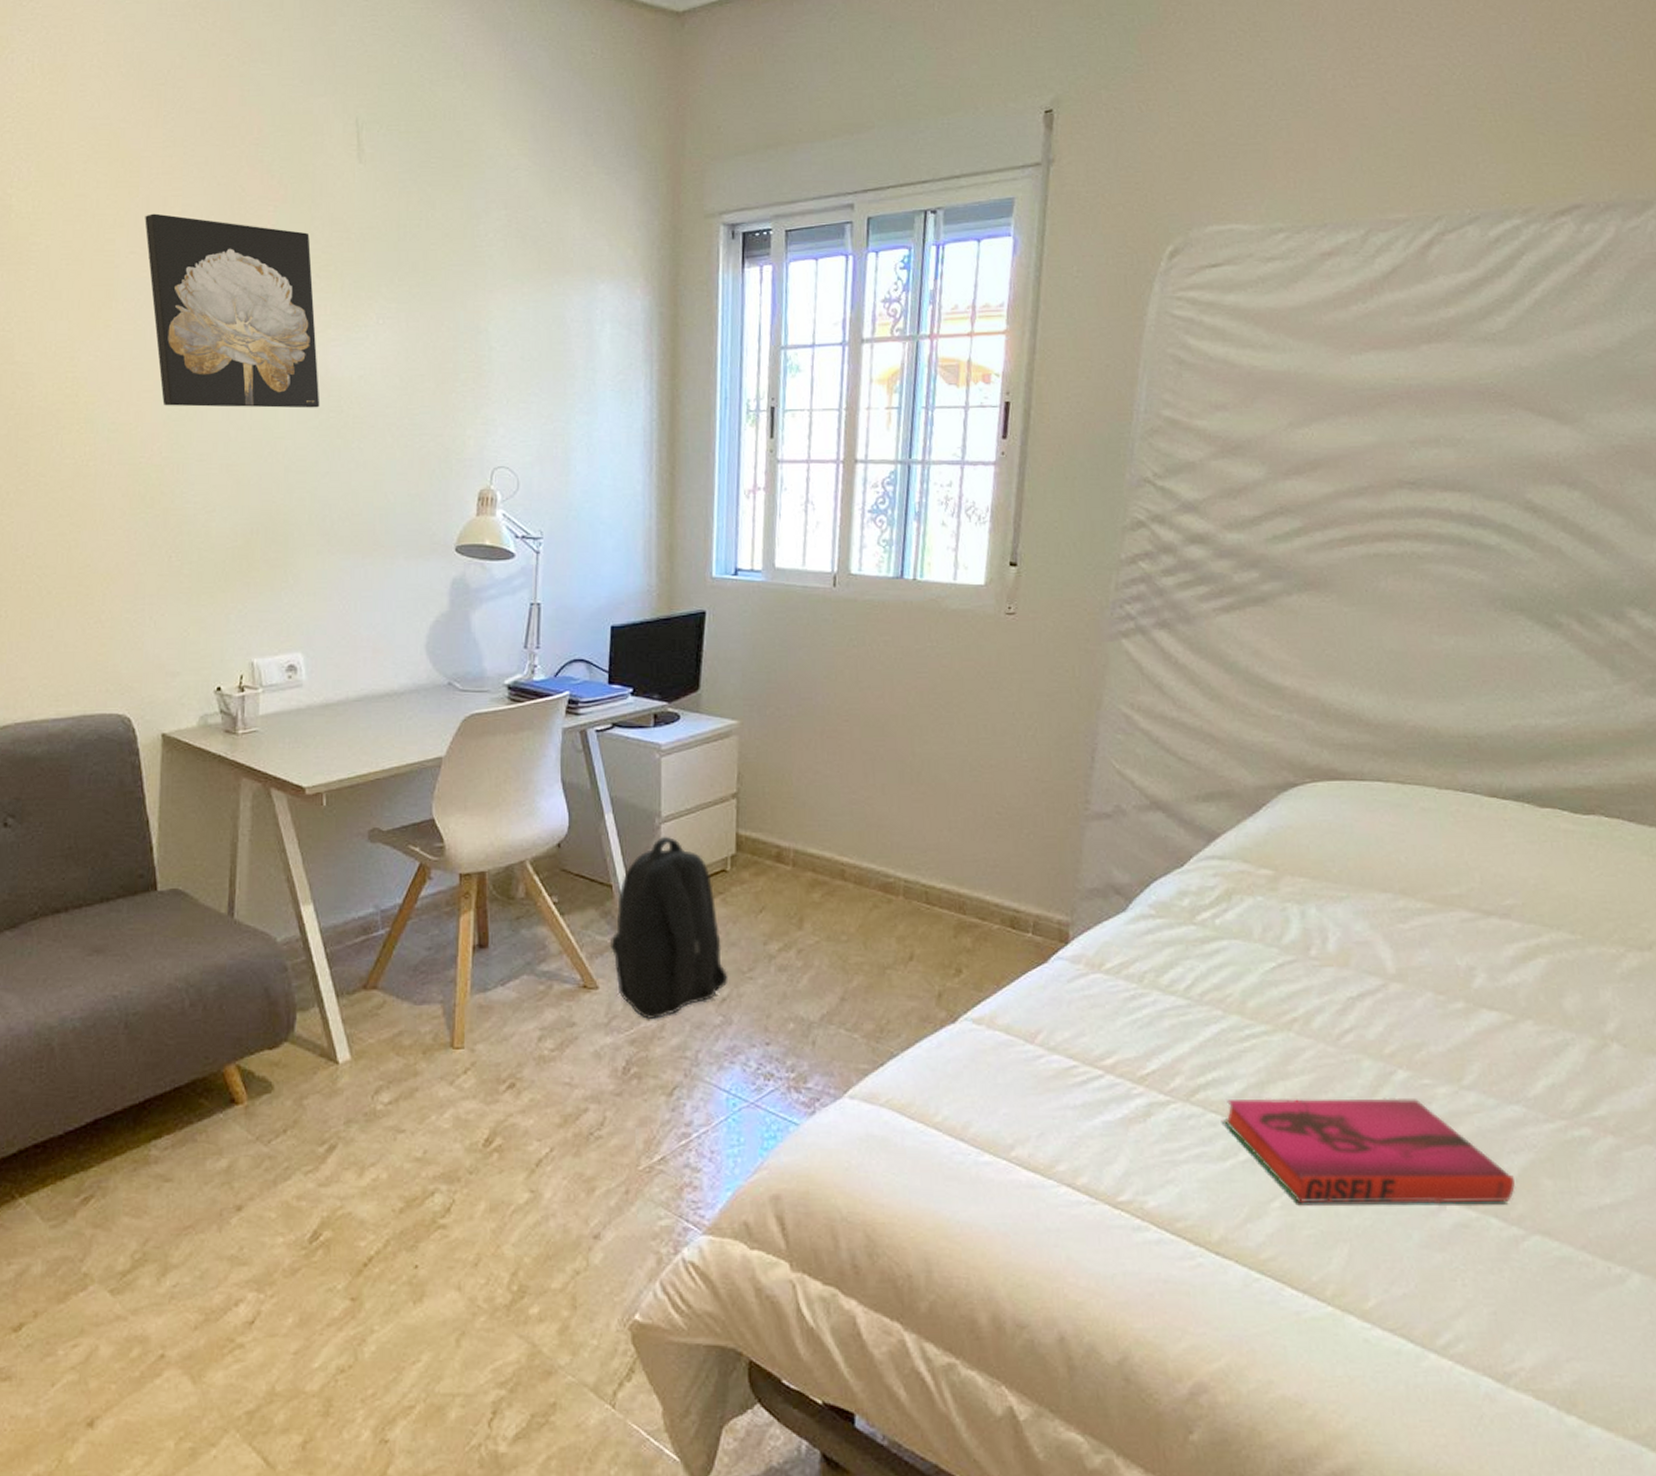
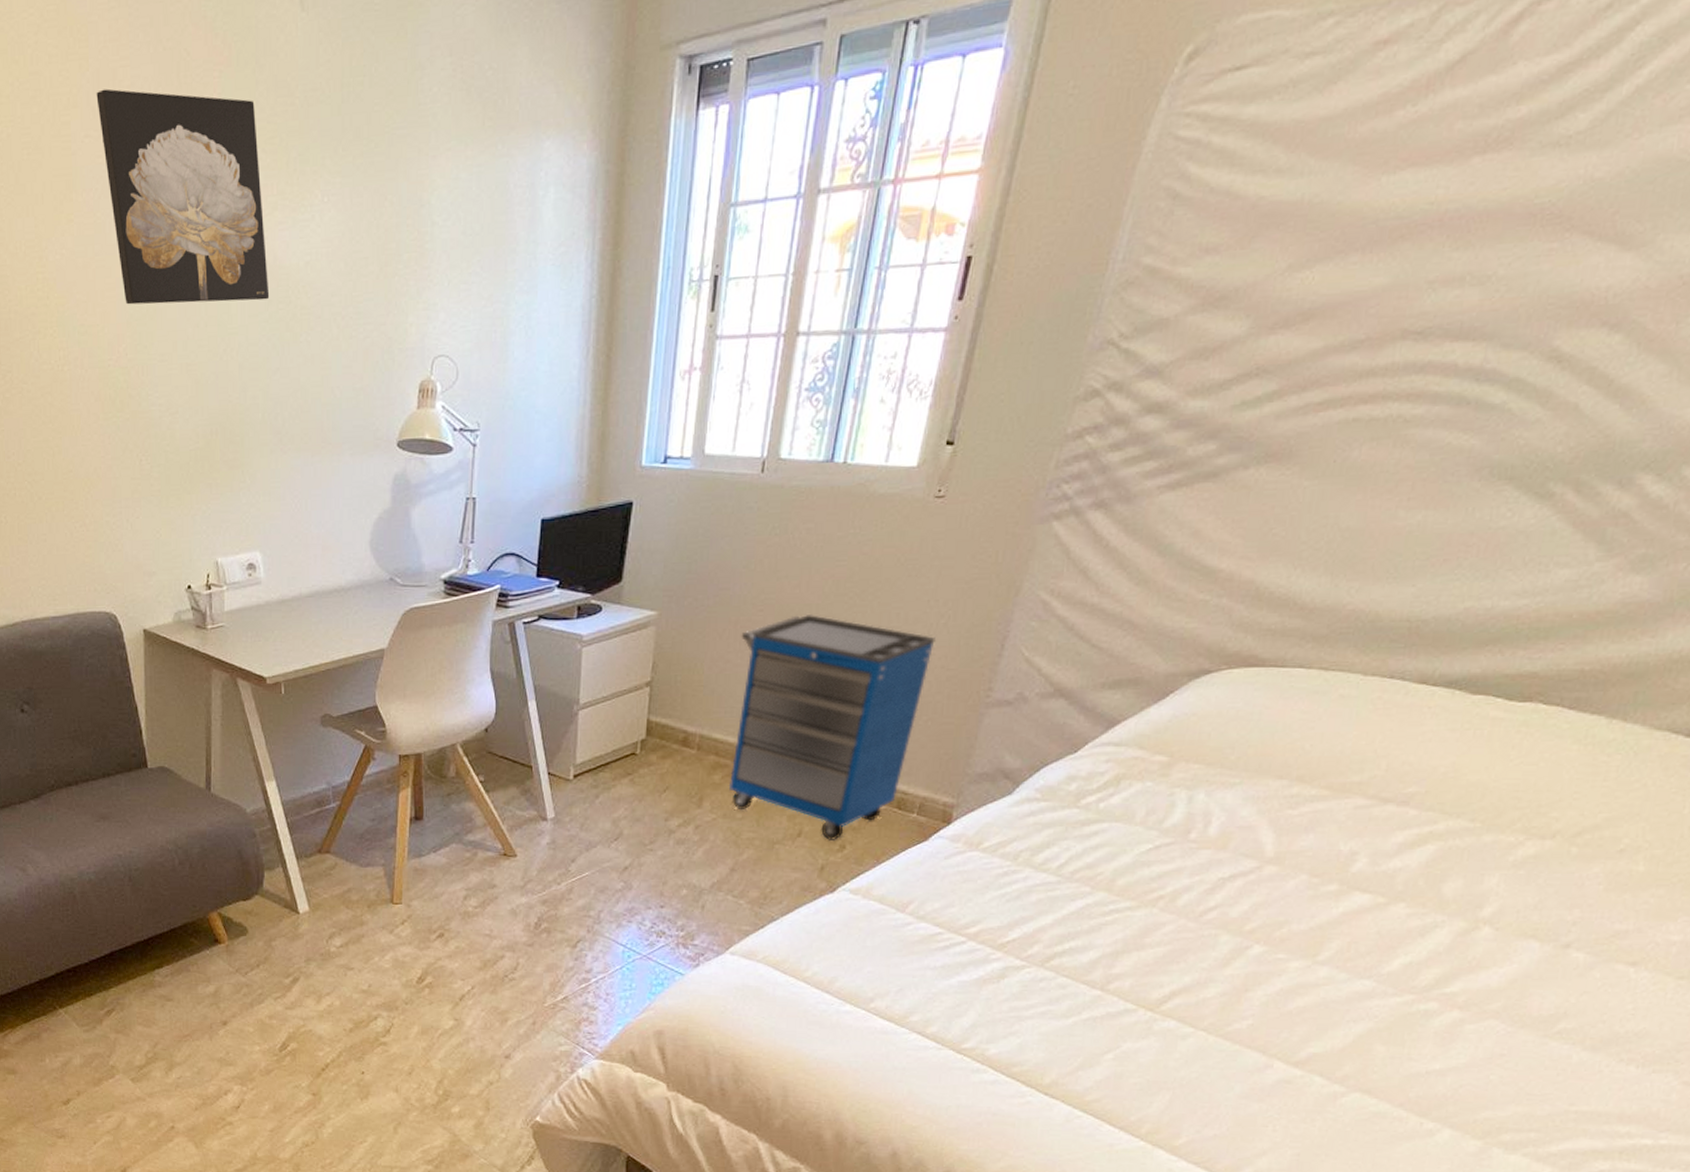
backpack: present [609,836,728,1020] -> none [527,721,631,884]
cabinet: none [828,726,1026,964] -> present [729,615,936,840]
hardback book: present [1224,1098,1515,1204] -> none [1073,966,1348,1063]

